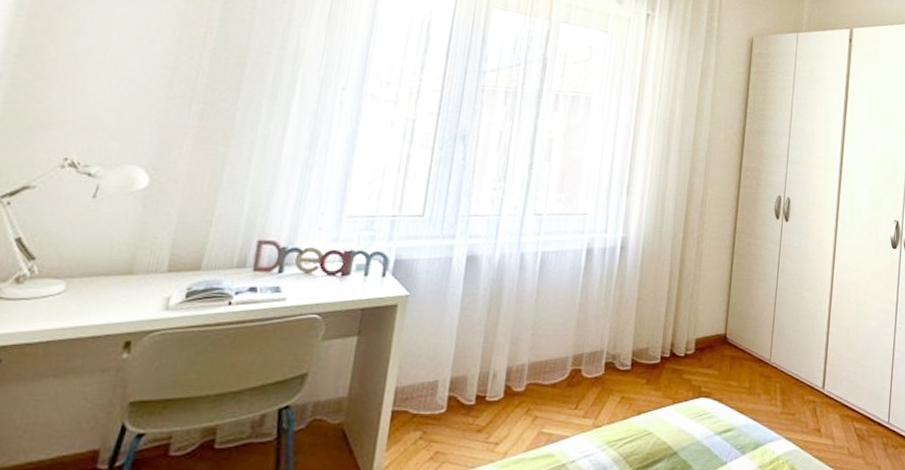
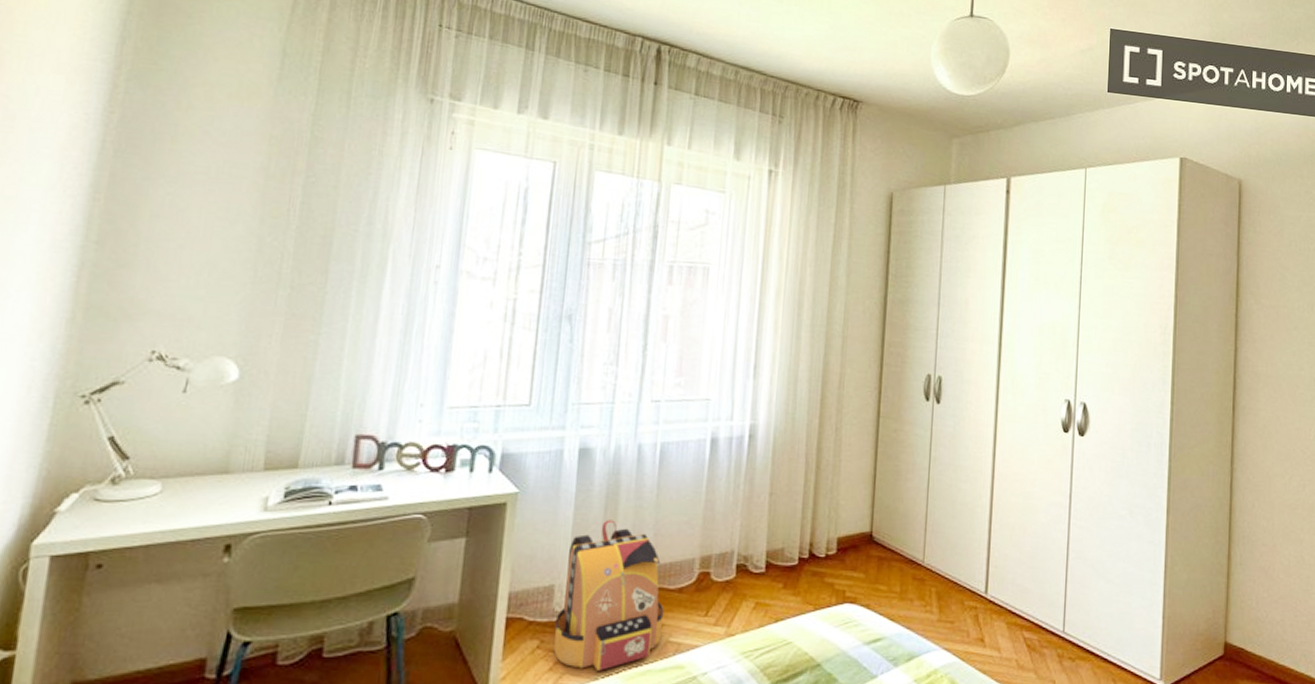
backpack: none [435,321,538,459] -> present [554,520,664,671]

